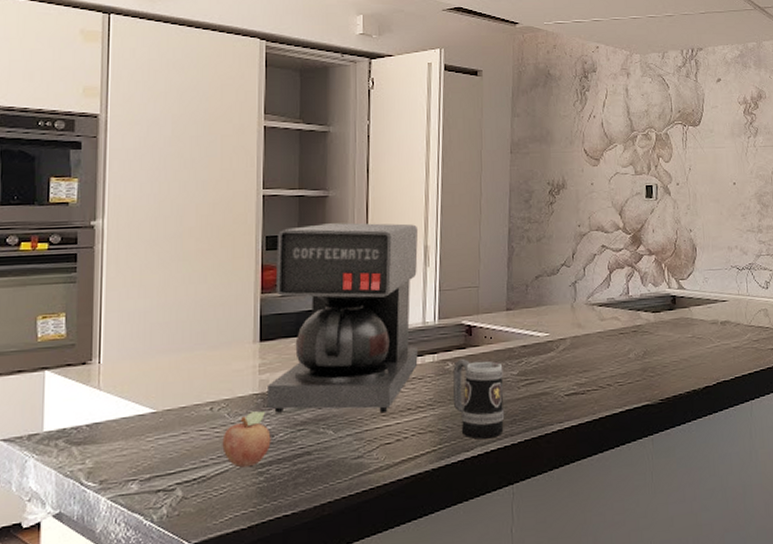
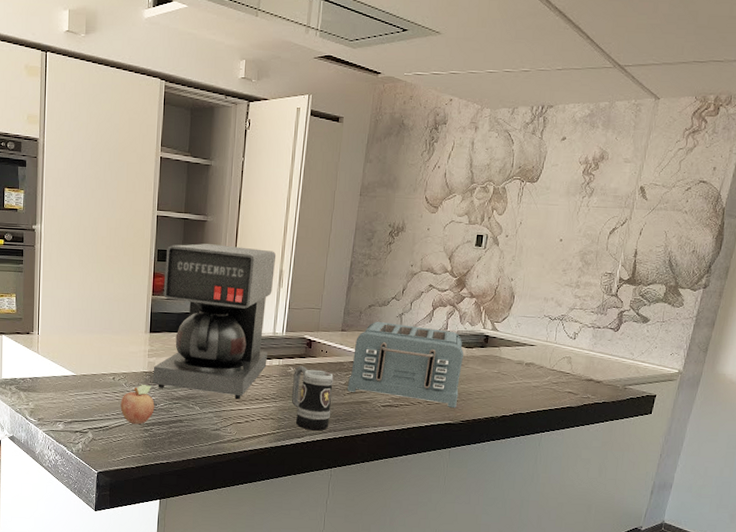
toaster: none [521,293,653,386] -> present [347,321,464,408]

